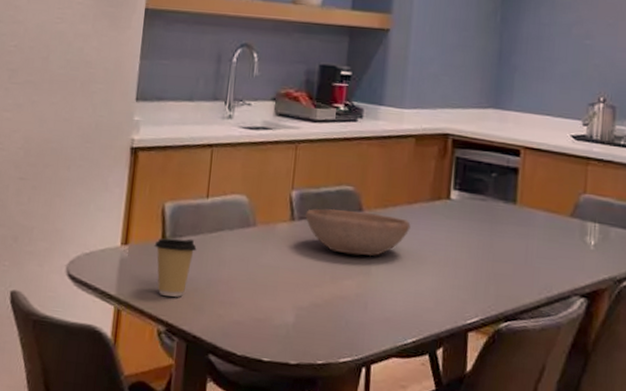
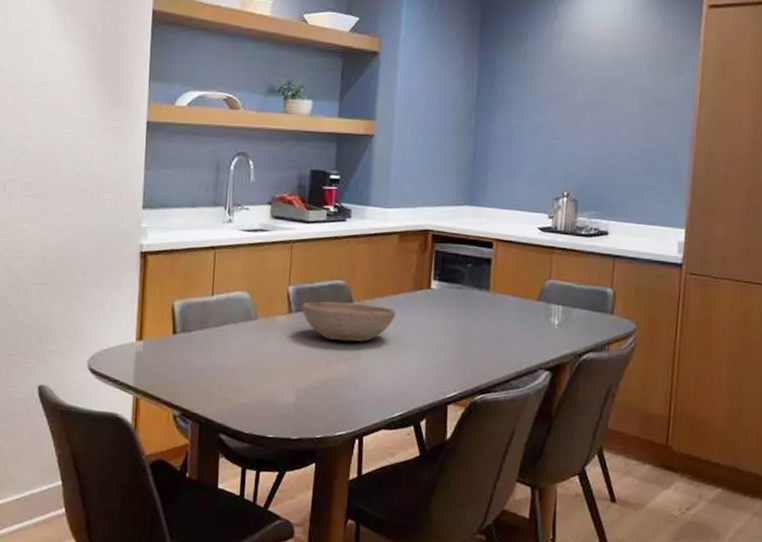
coffee cup: present [154,238,197,297] -> none [166,332,205,385]

